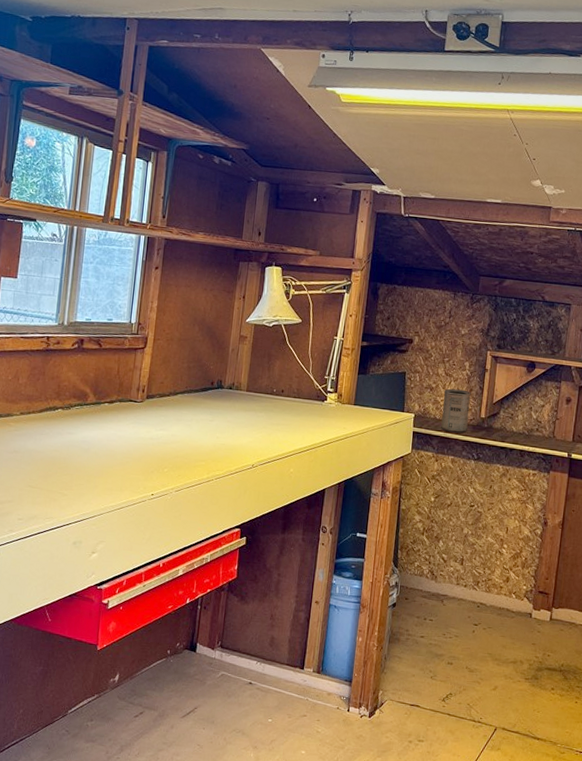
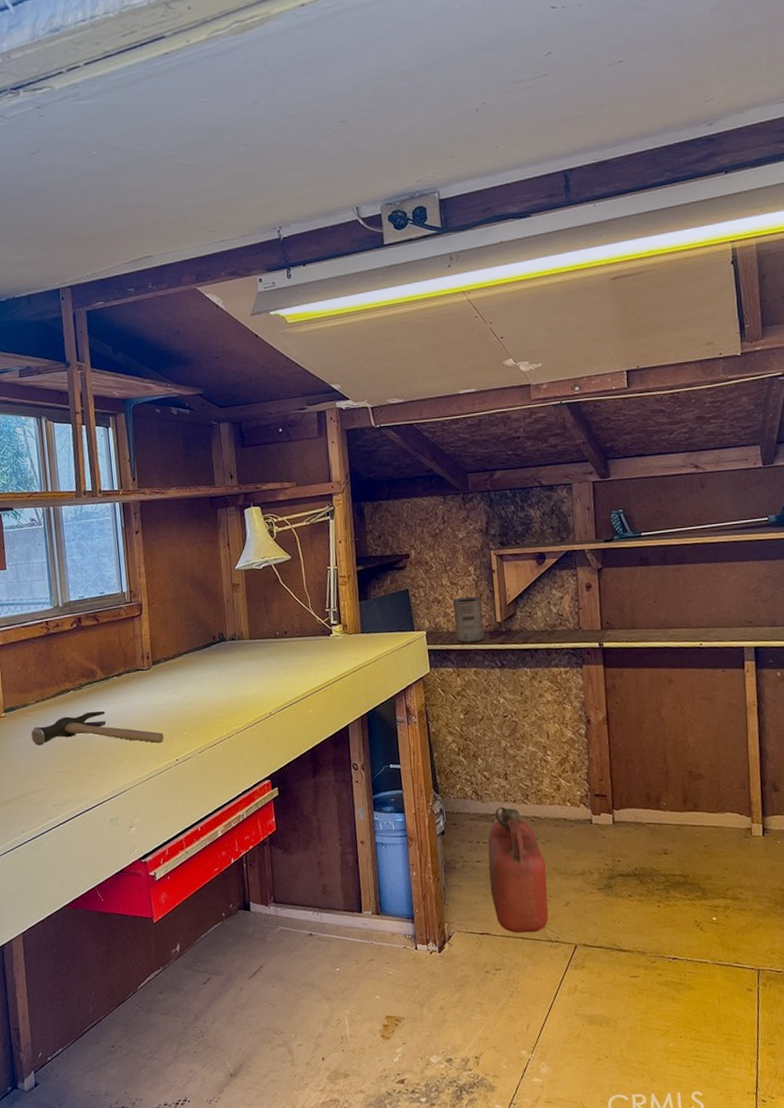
claw hammer: none [9,433,144,475] -> present [31,711,164,746]
fuel can: none [427,589,483,711] -> present [487,806,548,933]

